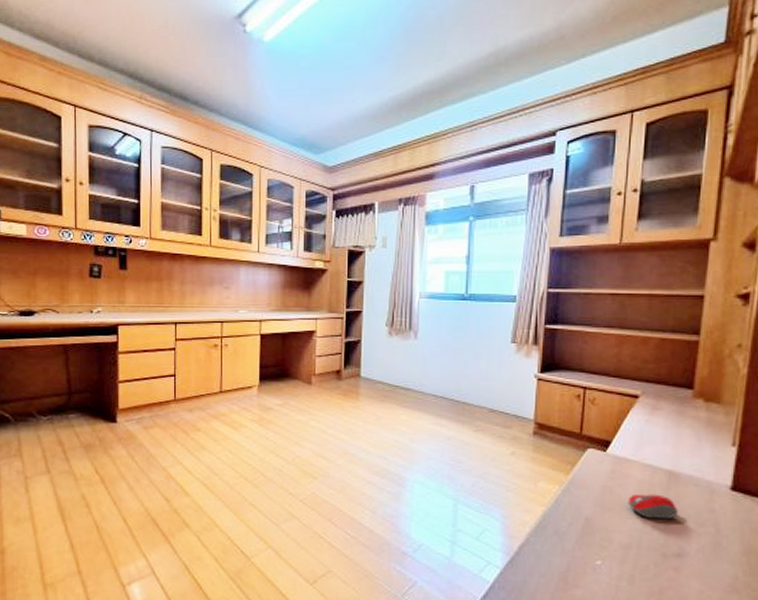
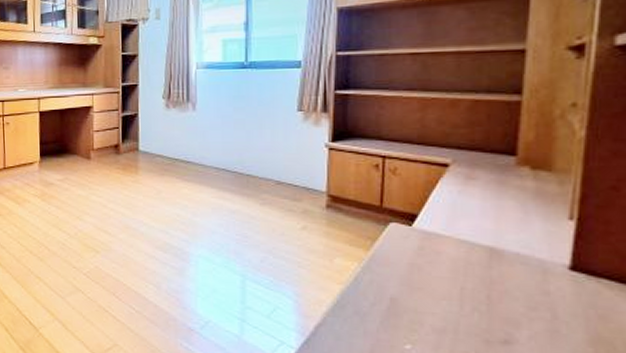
computer mouse: present [628,493,678,520] -> none [440,272,503,302]

